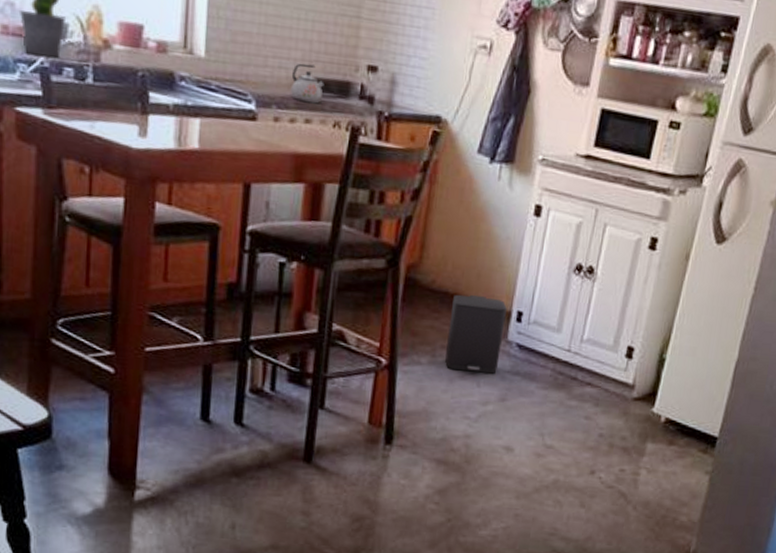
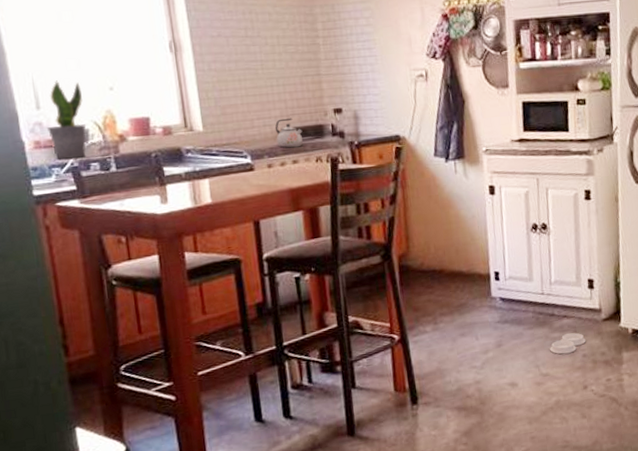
pedal bin: present [444,294,507,374] -> none [441,266,489,331]
pet bowl: none [561,405,608,429] -> present [550,332,586,355]

